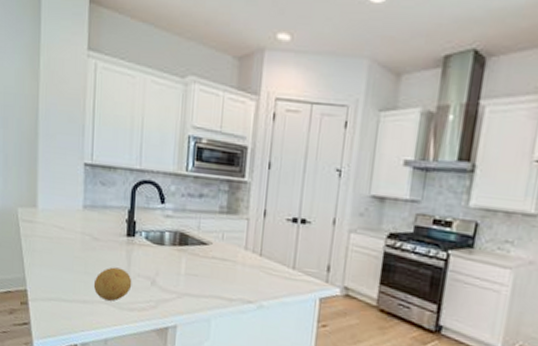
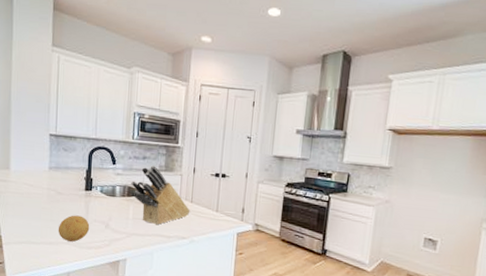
knife block: none [183,206,259,284] -> present [130,165,190,225]

